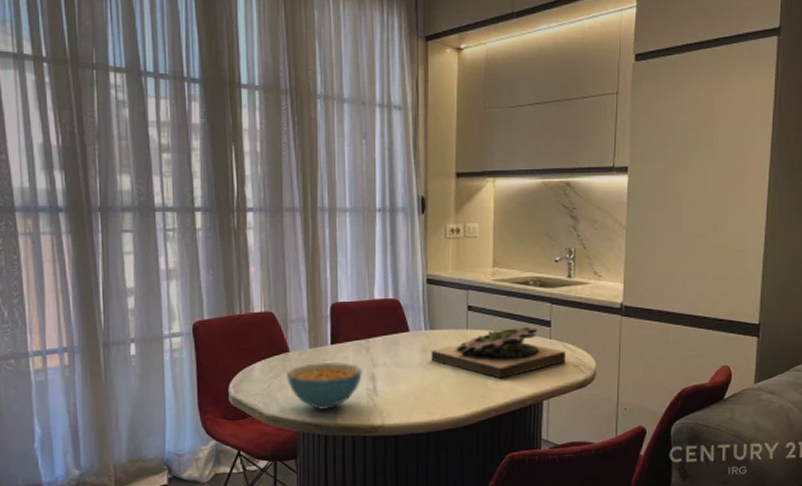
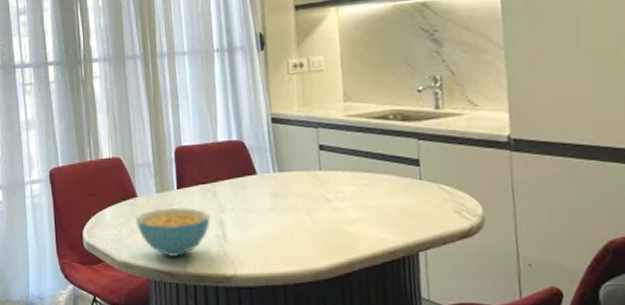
succulent planter: present [431,326,566,379] -> none [282,166,443,226]

